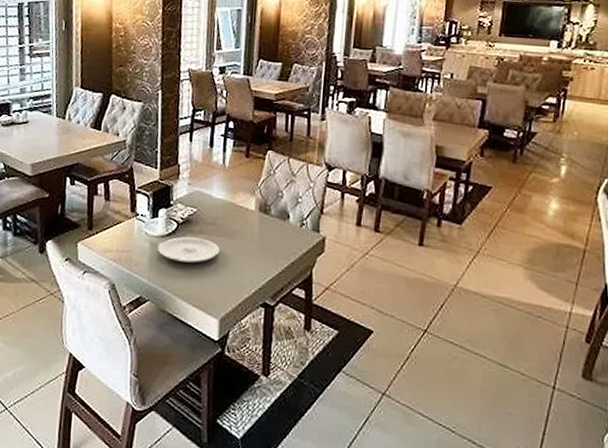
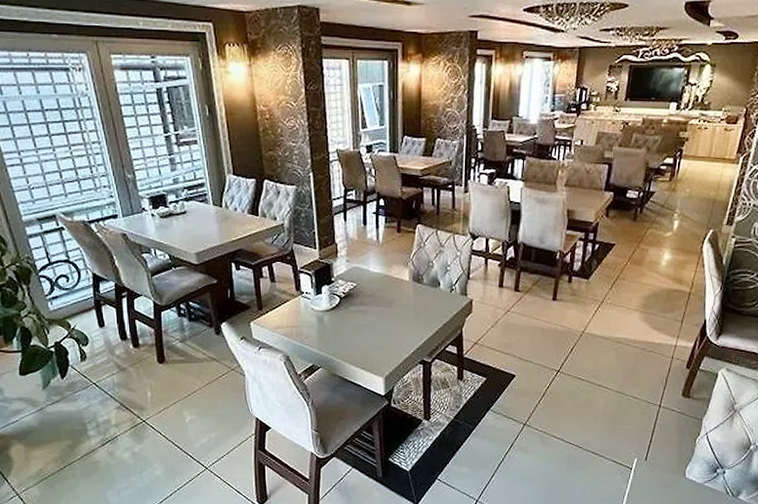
plate: present [158,236,220,263] -> none [325,309,380,332]

